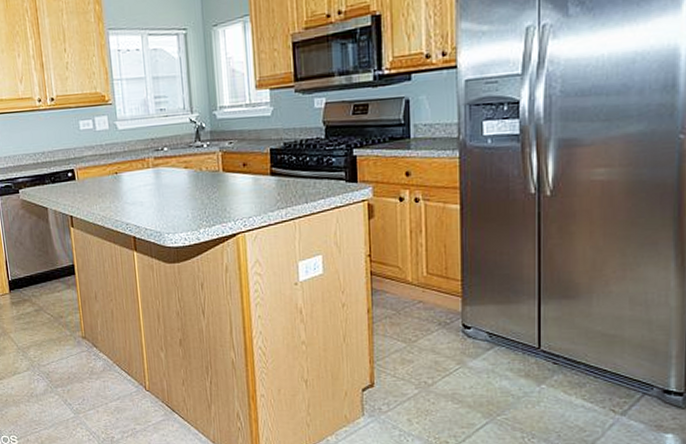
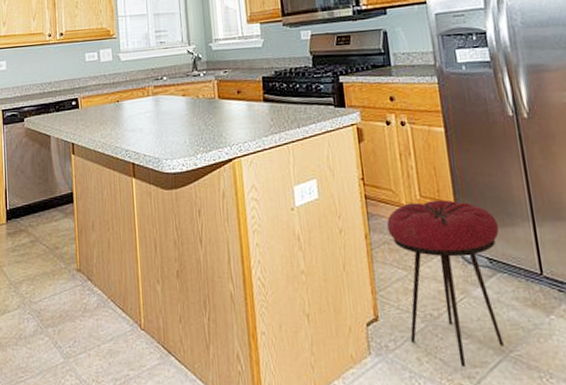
stool: none [391,277,504,427] -> present [387,200,504,367]

